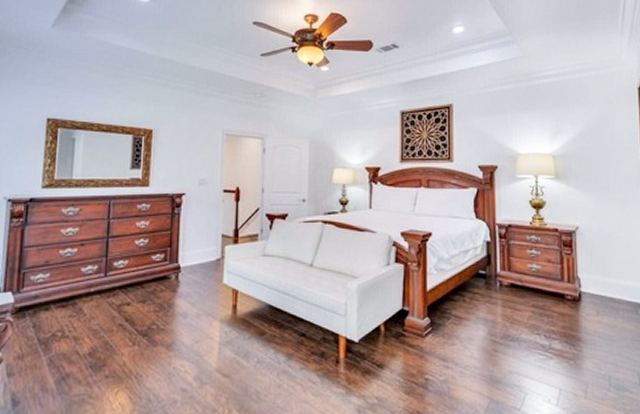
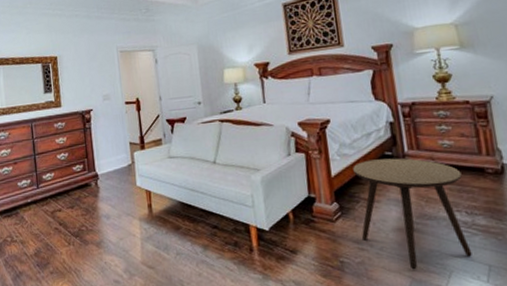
side table: none [448,277,546,391] -> present [353,158,472,270]

